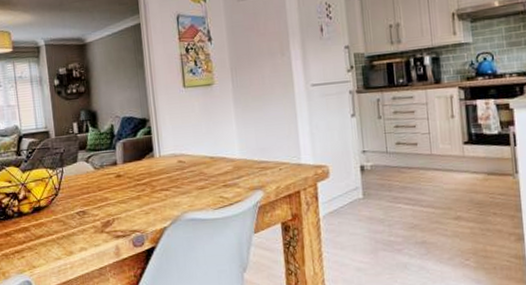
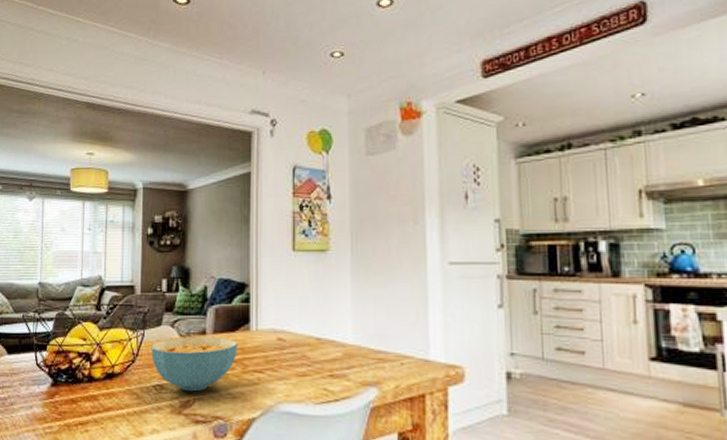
cereal bowl: none [70,166,146,214] -> present [151,337,239,392]

